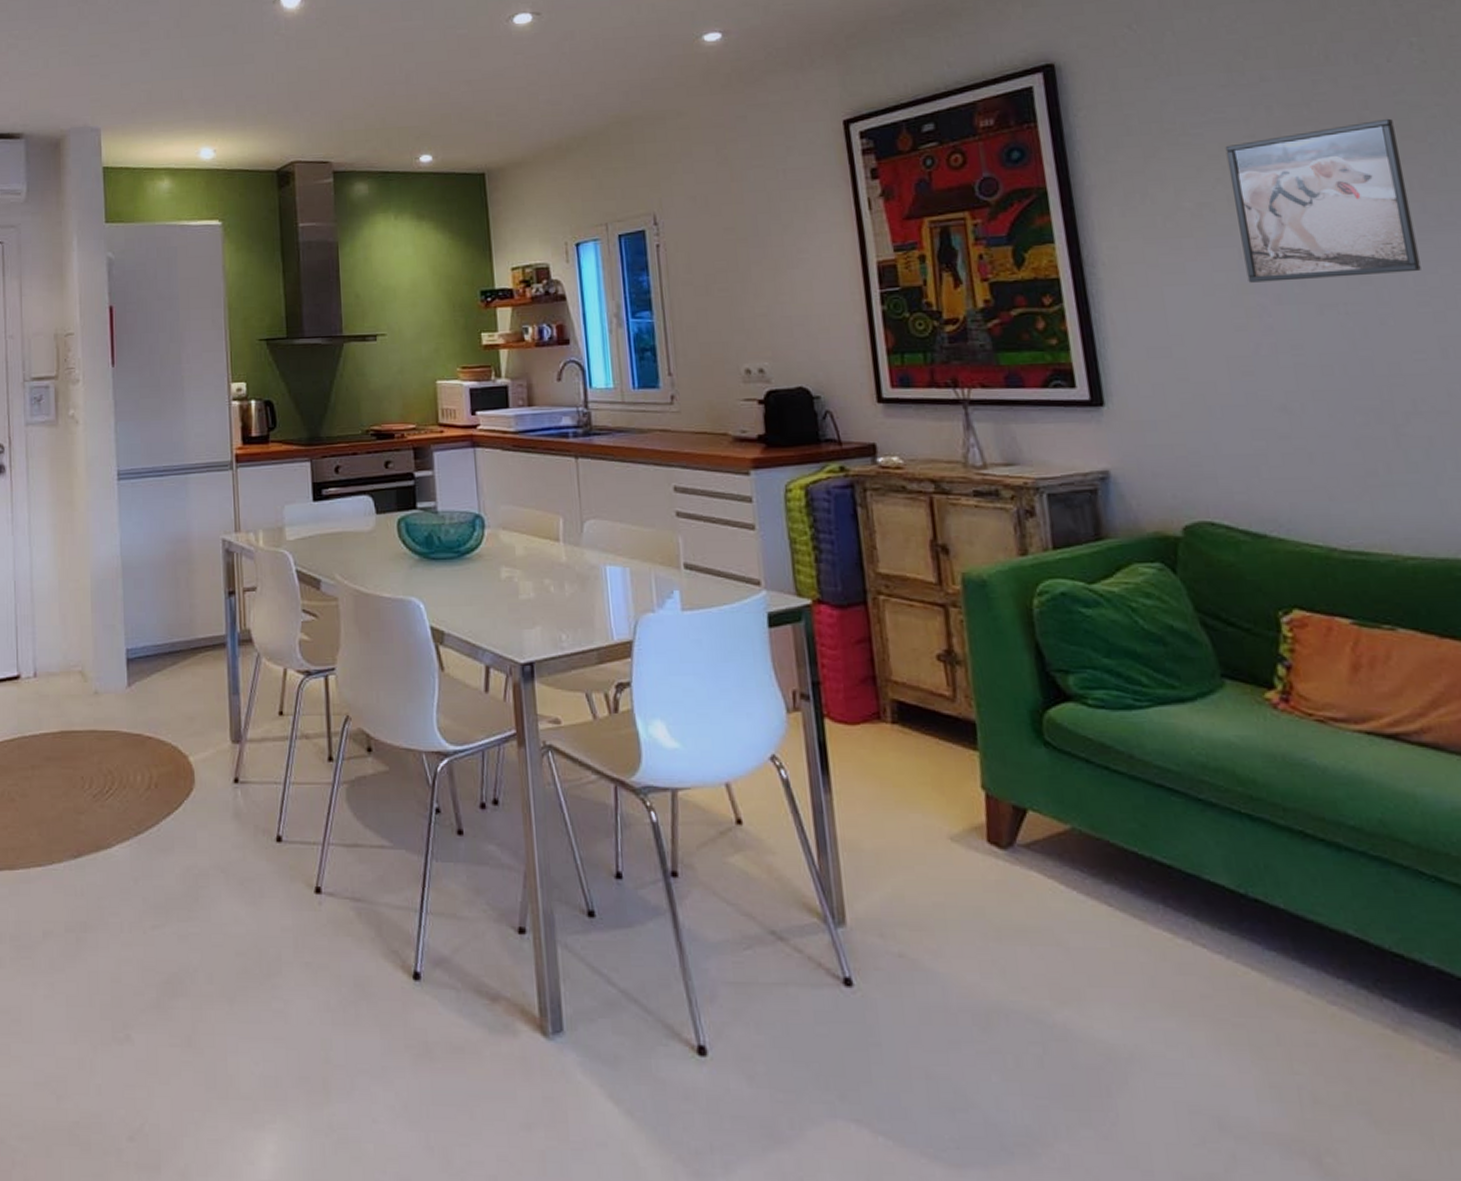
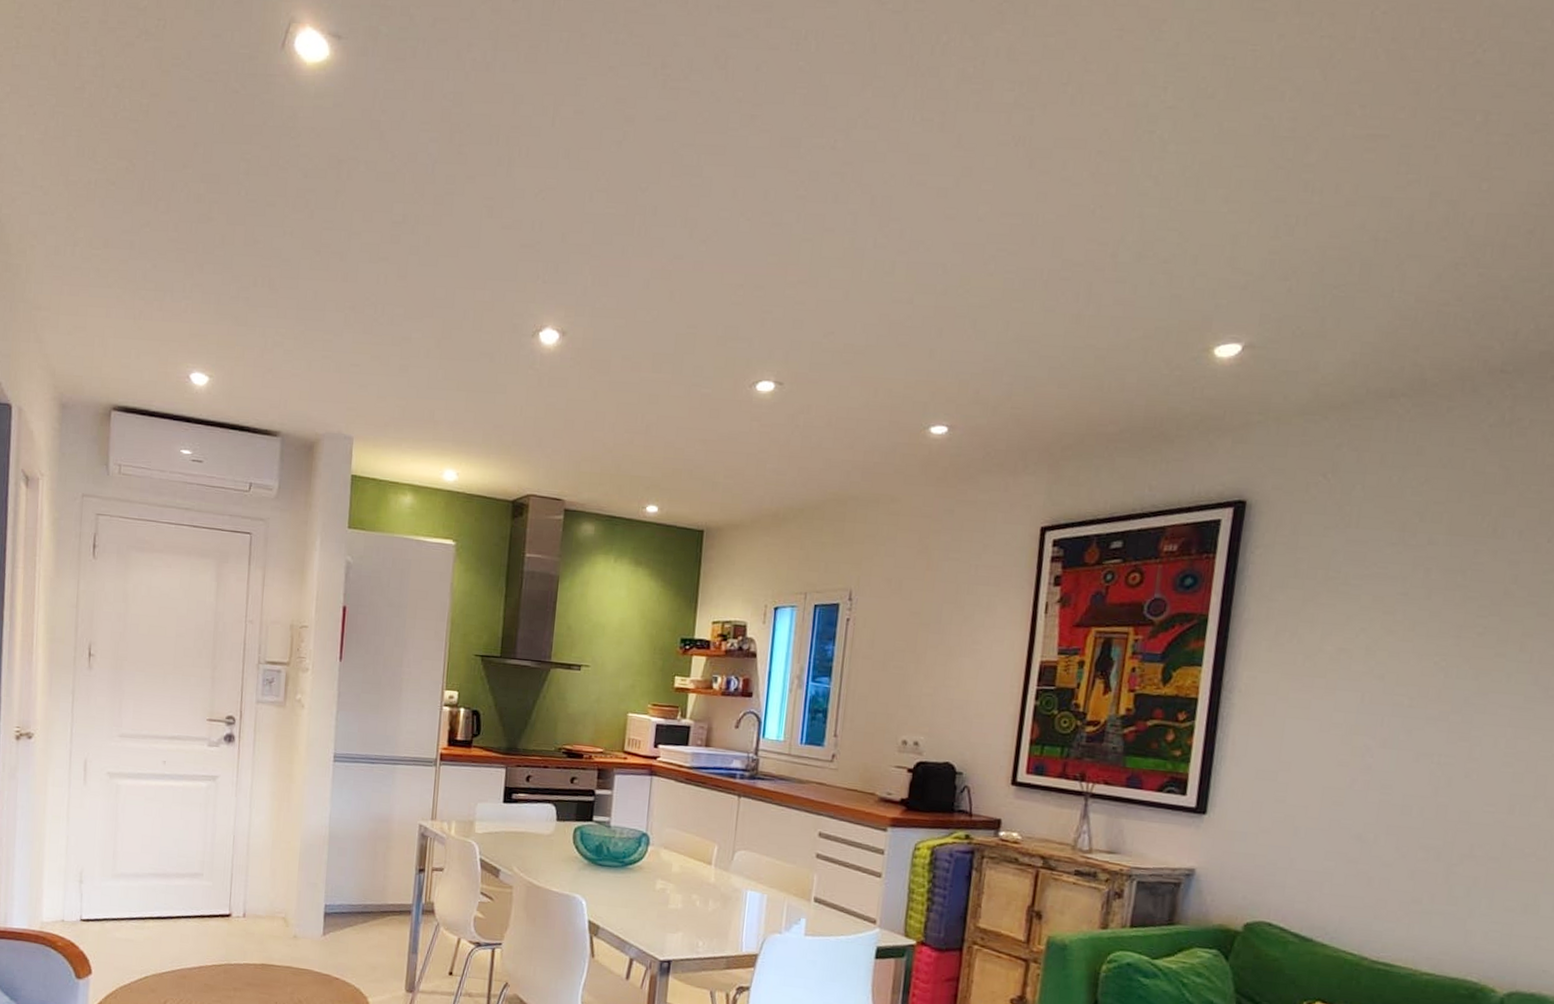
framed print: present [1225,118,1421,283] -> none [1362,594,1535,736]

